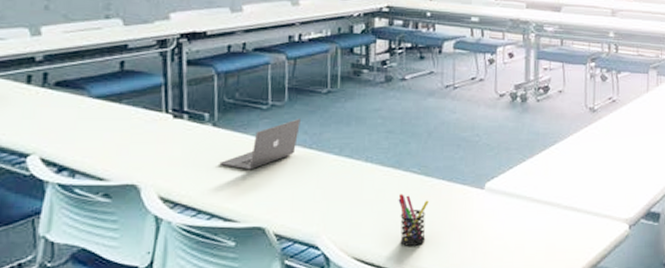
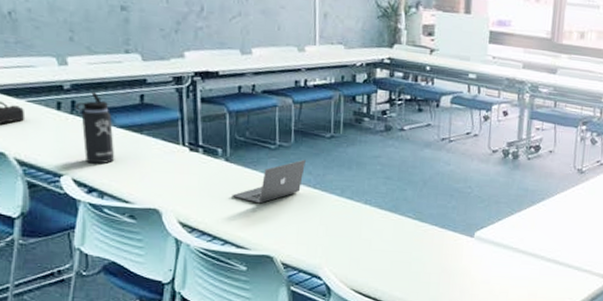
thermos bottle: none [47,61,90,140] -> present [75,91,115,164]
pen holder: present [398,194,429,246] -> none [394,235,422,283]

